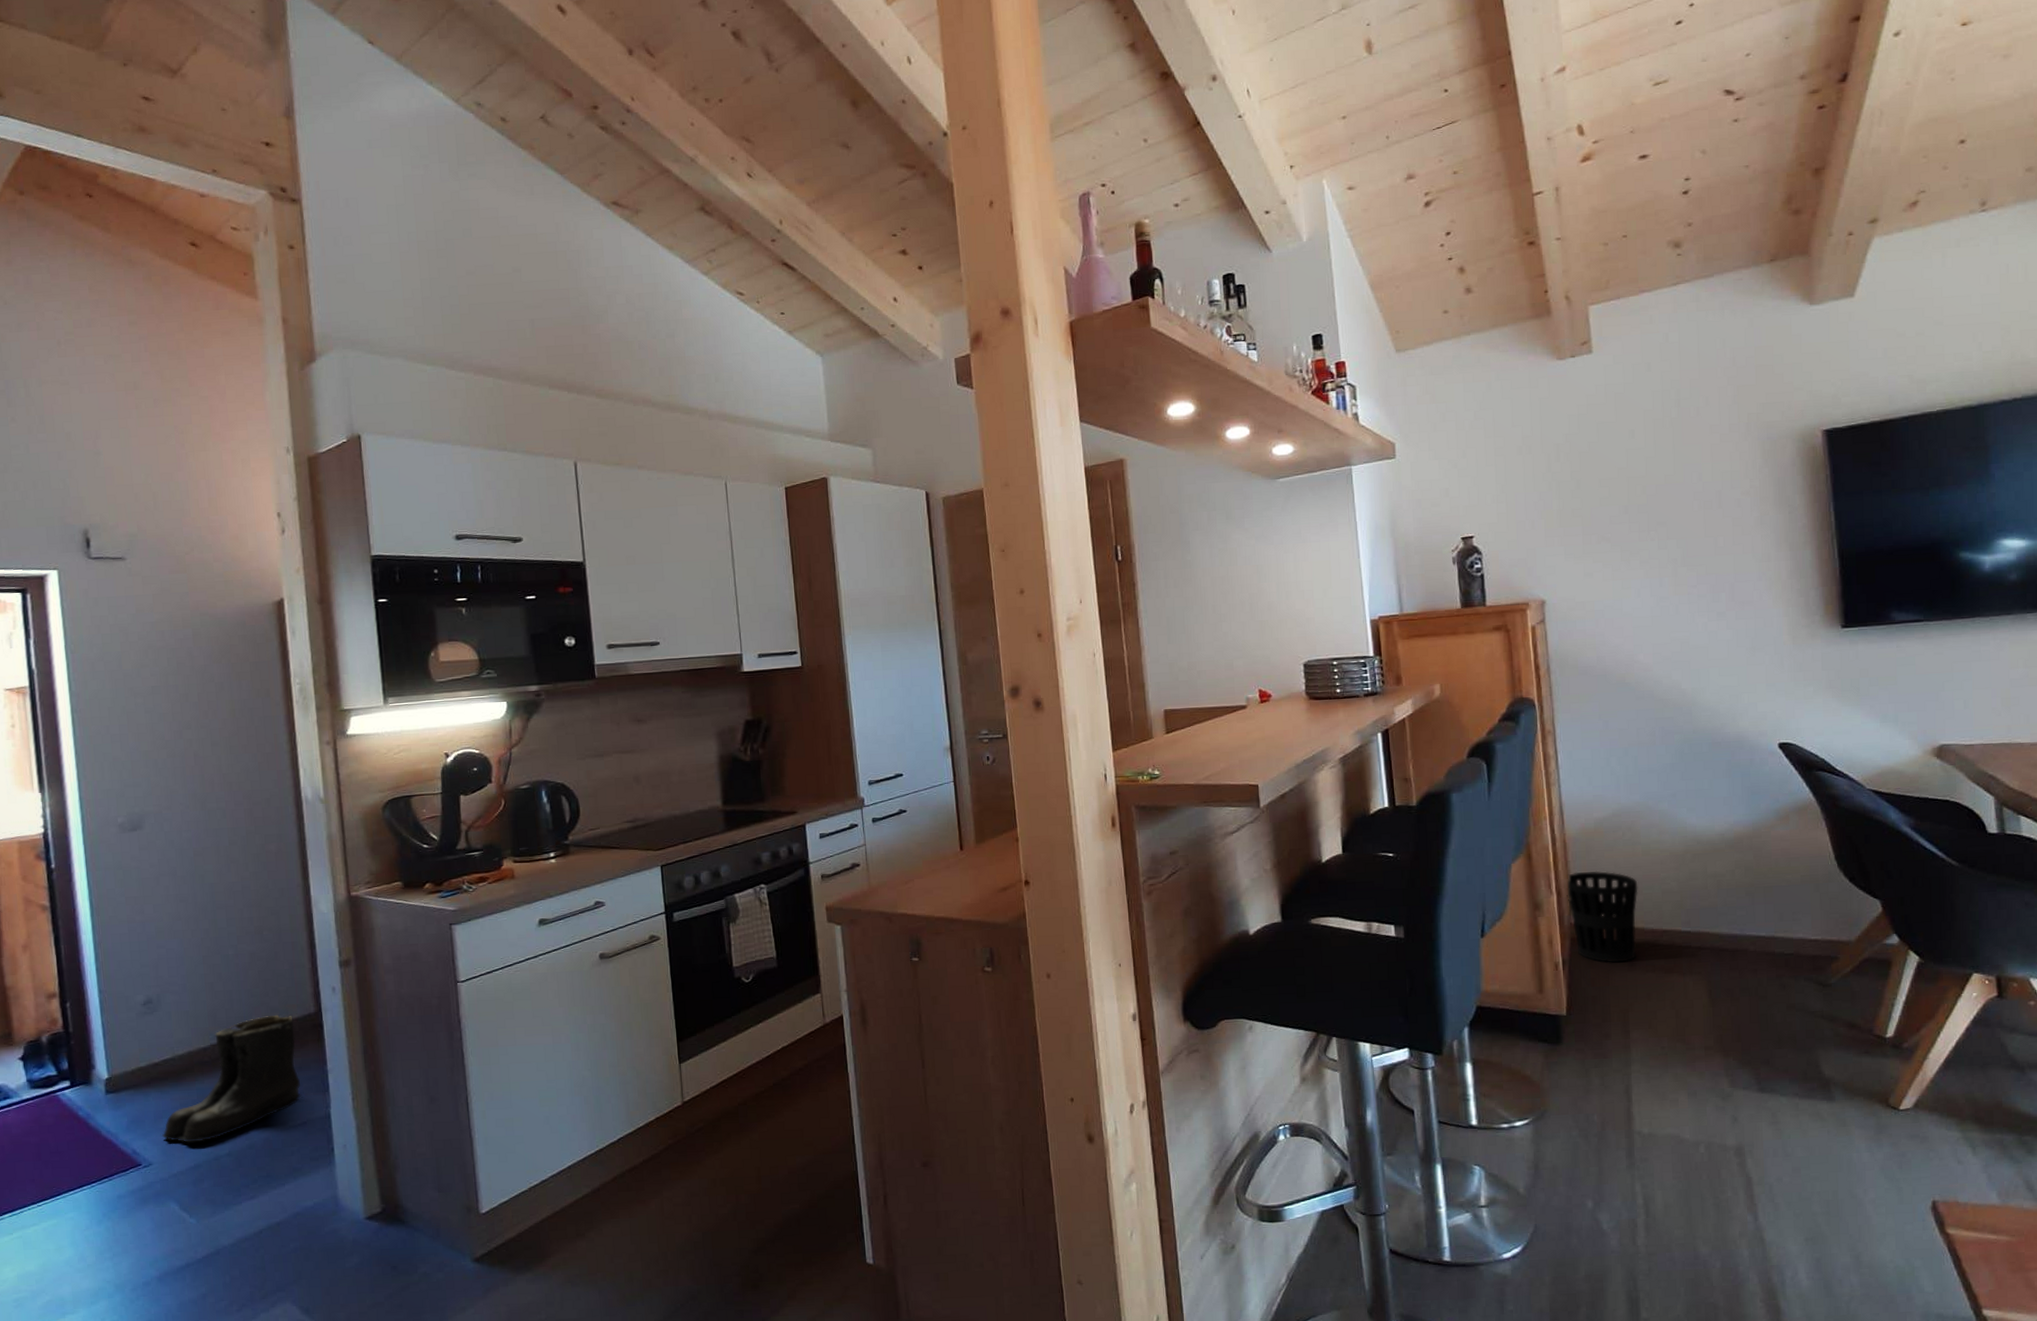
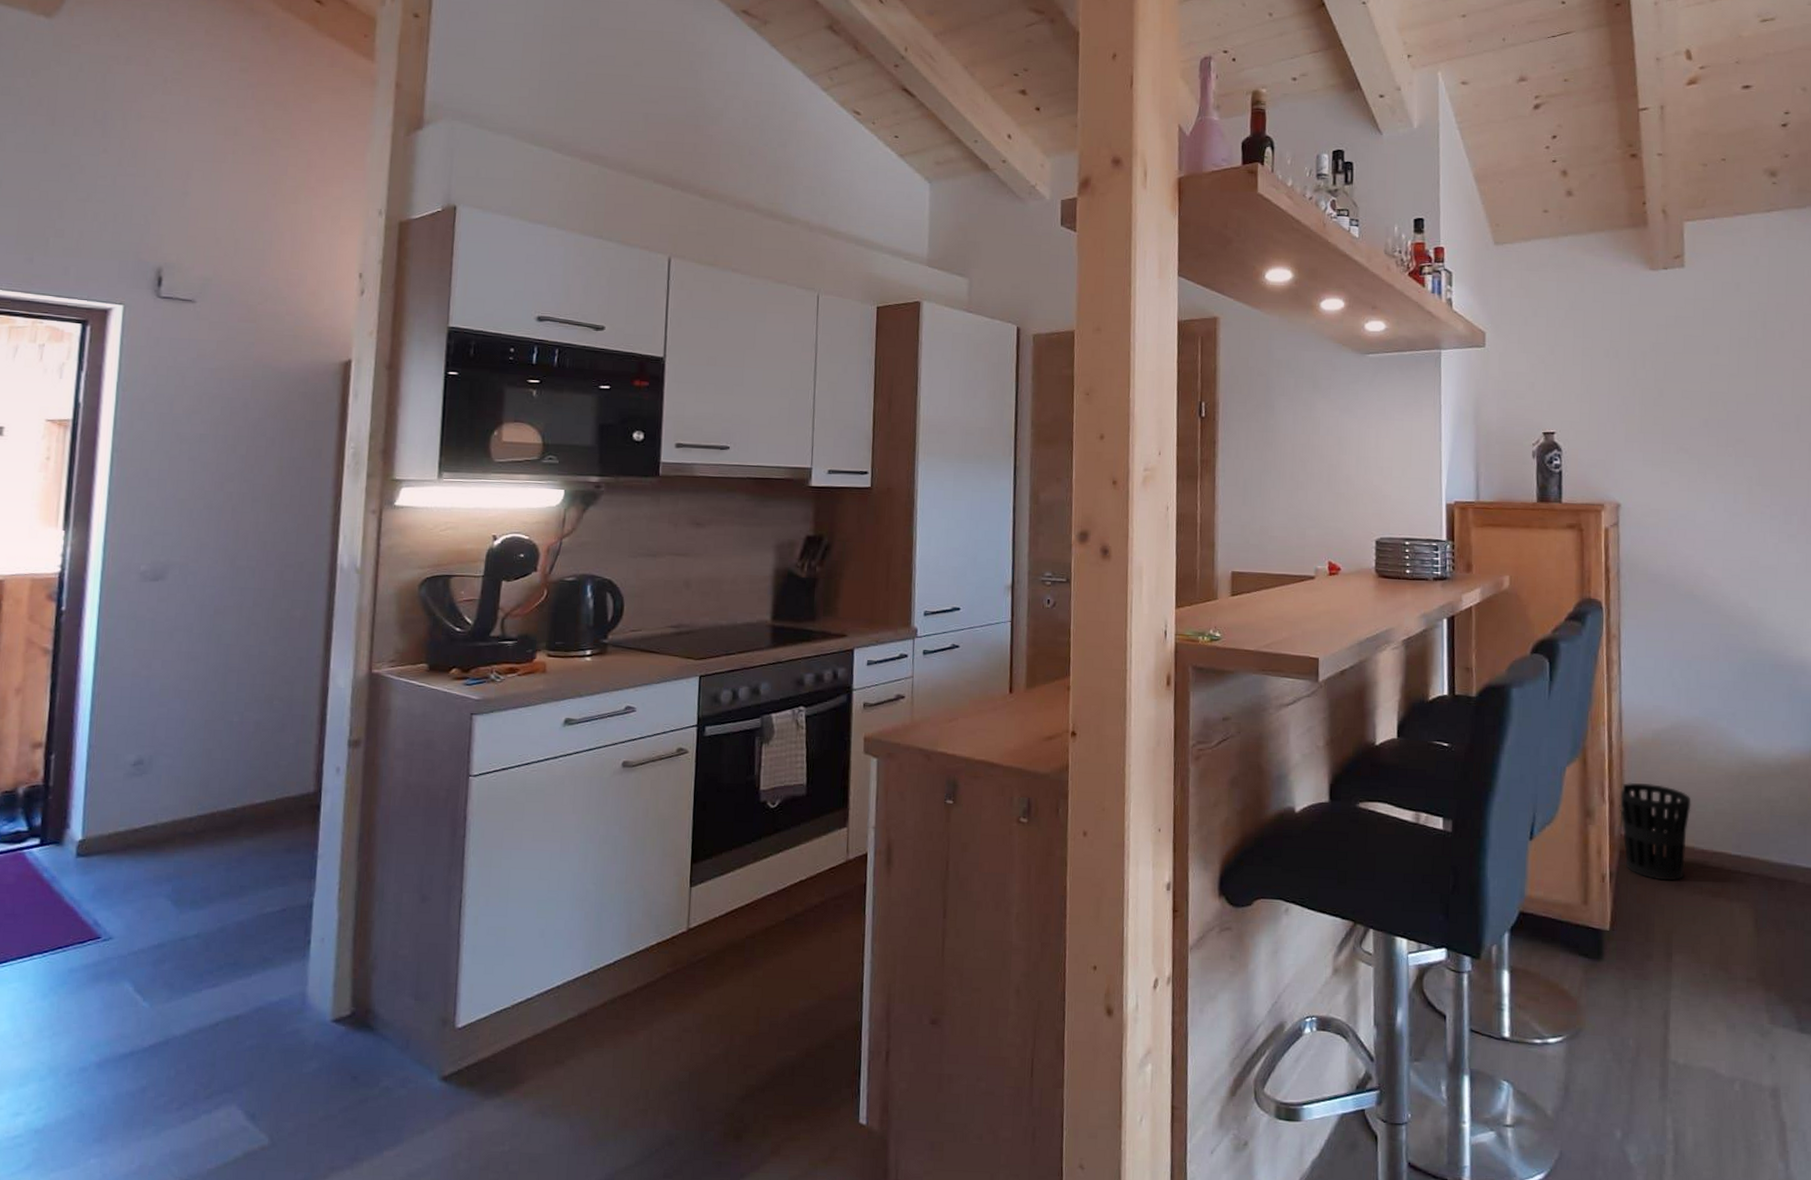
boots: present [161,1014,303,1143] -> none [128,790,290,920]

